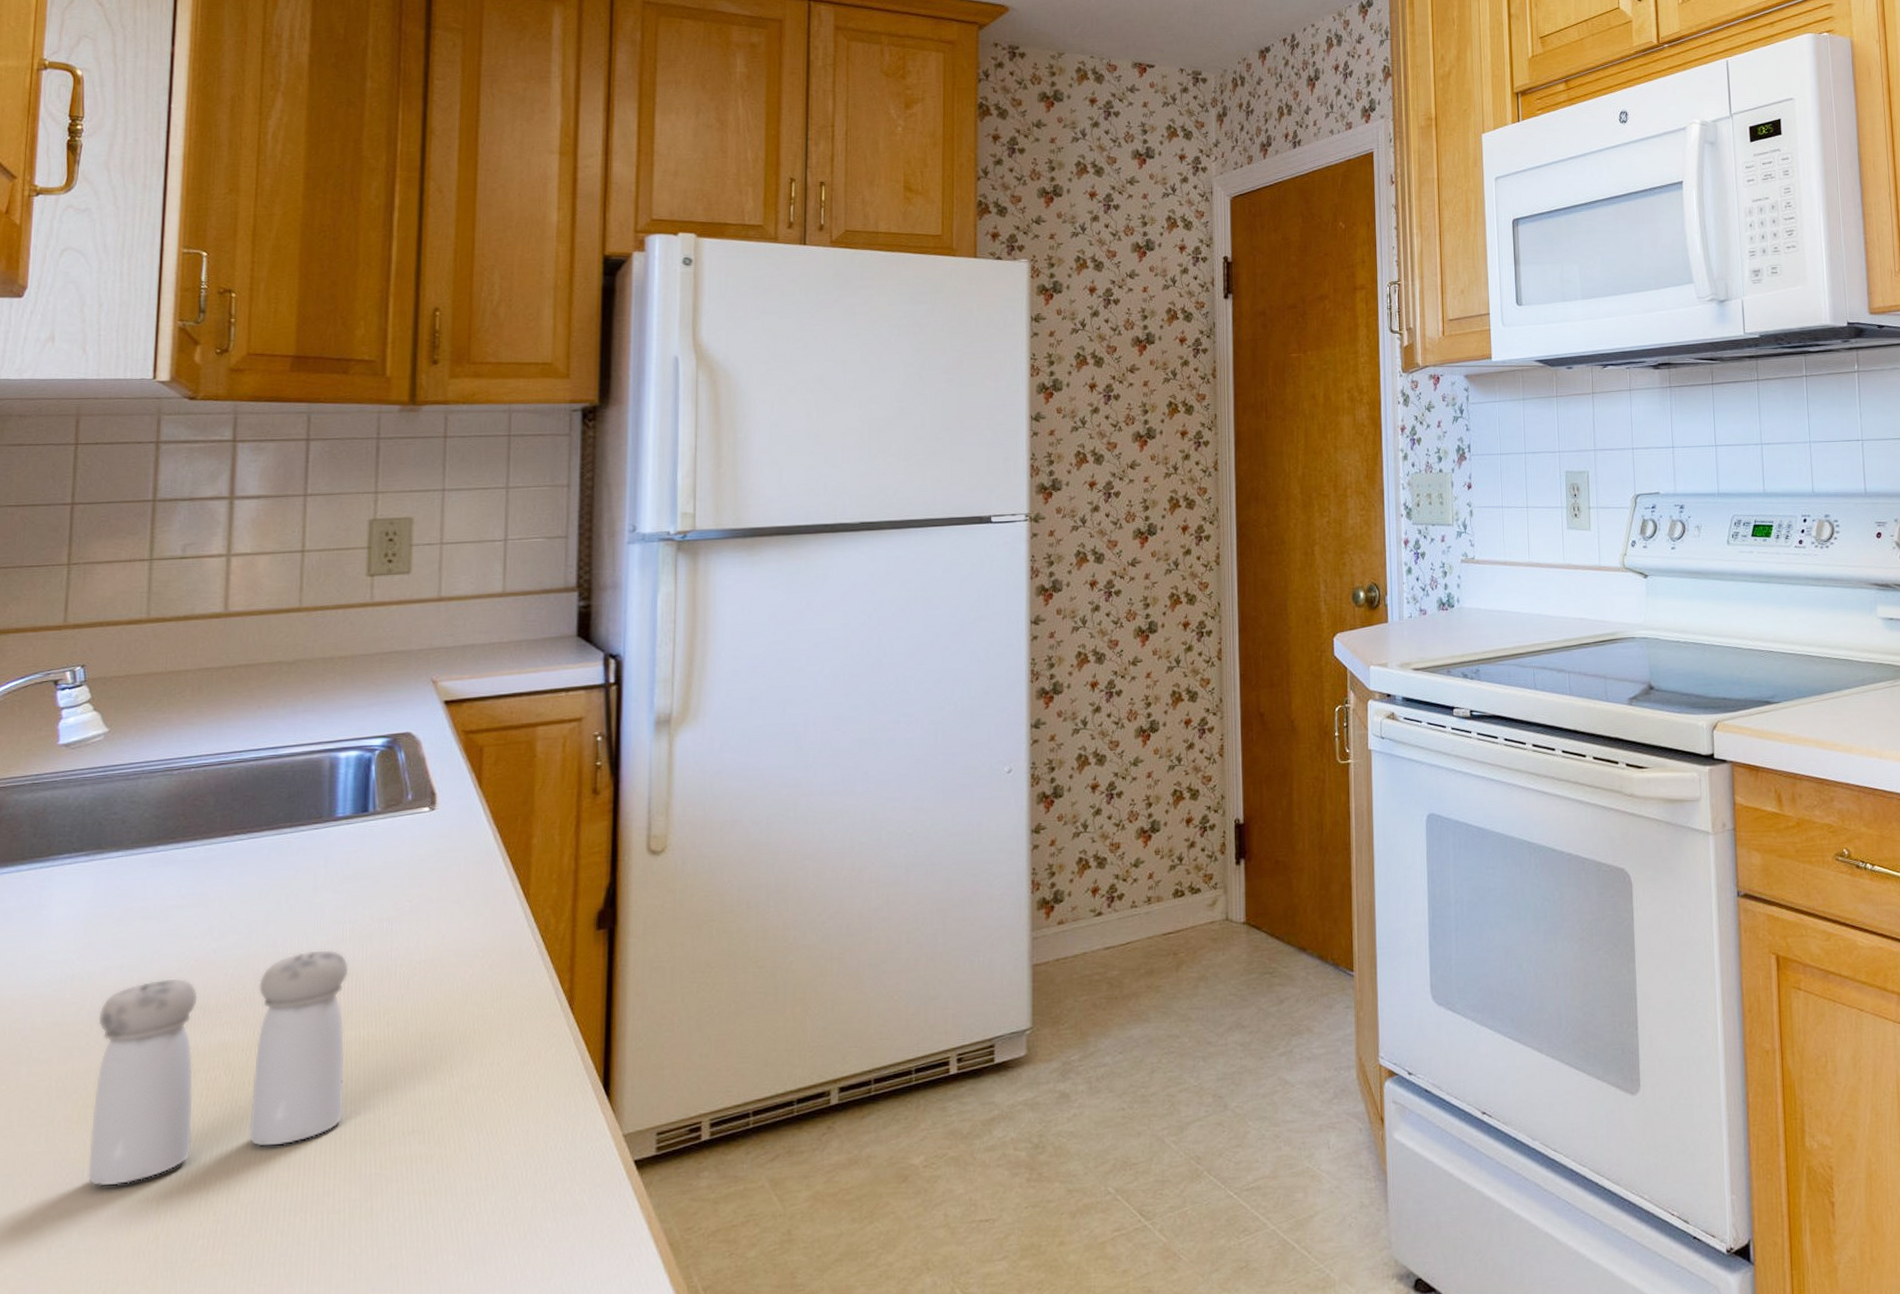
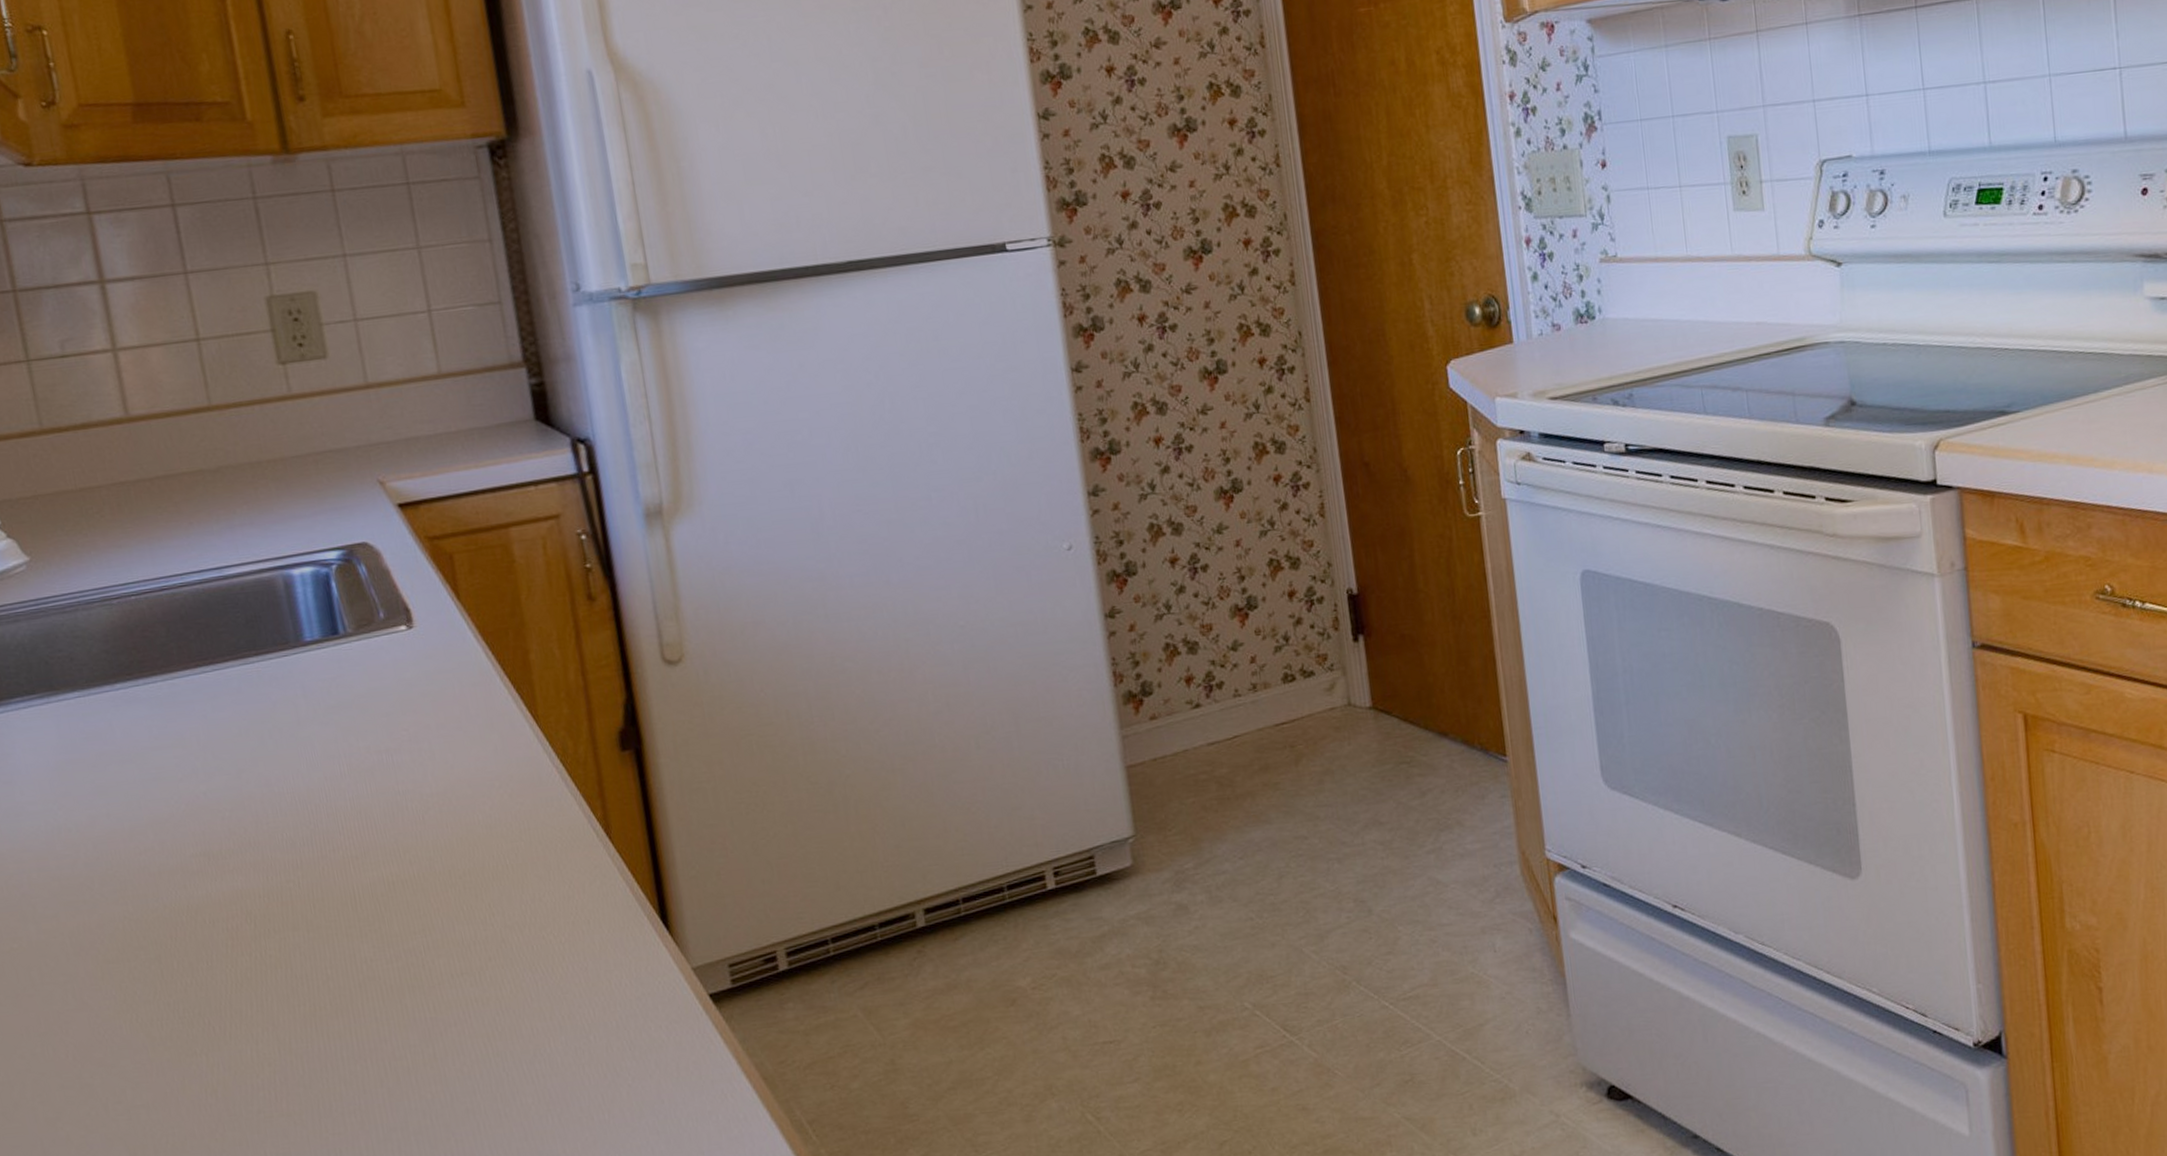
salt and pepper shaker: present [88,950,349,1187] -> none [96,786,384,1042]

